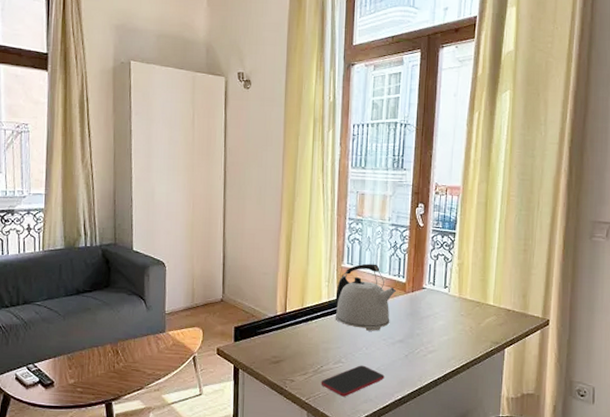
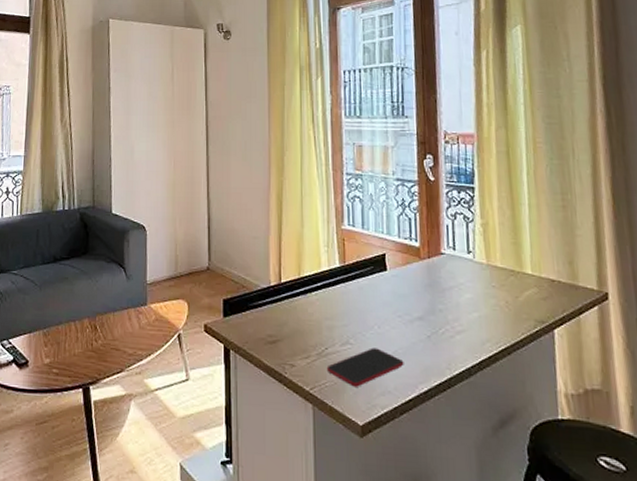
kettle: present [335,263,397,331] -> none [337,225,410,306]

